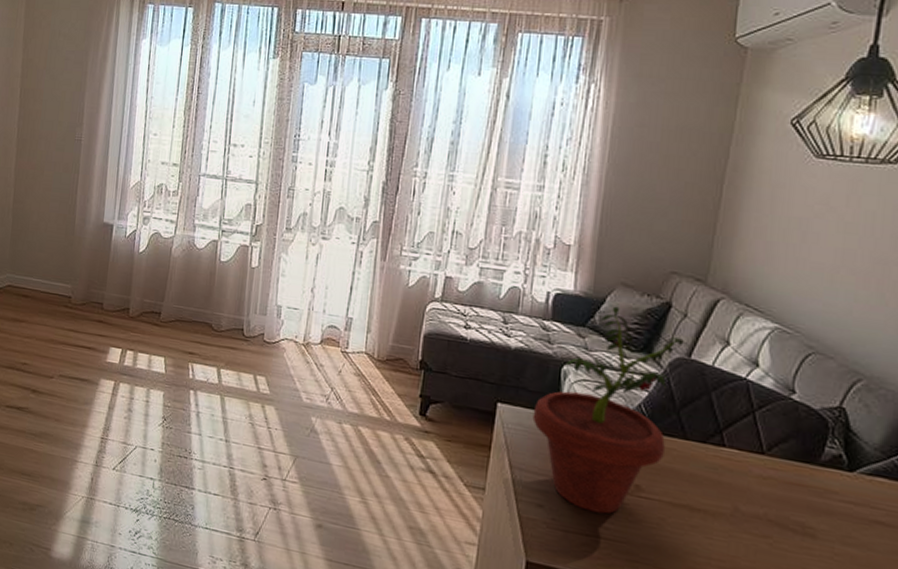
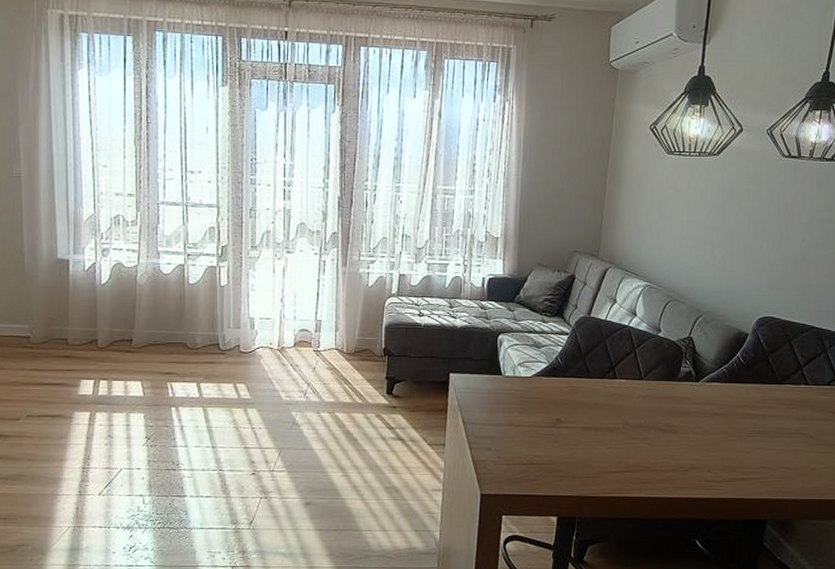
potted plant: present [532,306,689,514] -> none [478,283,589,446]

